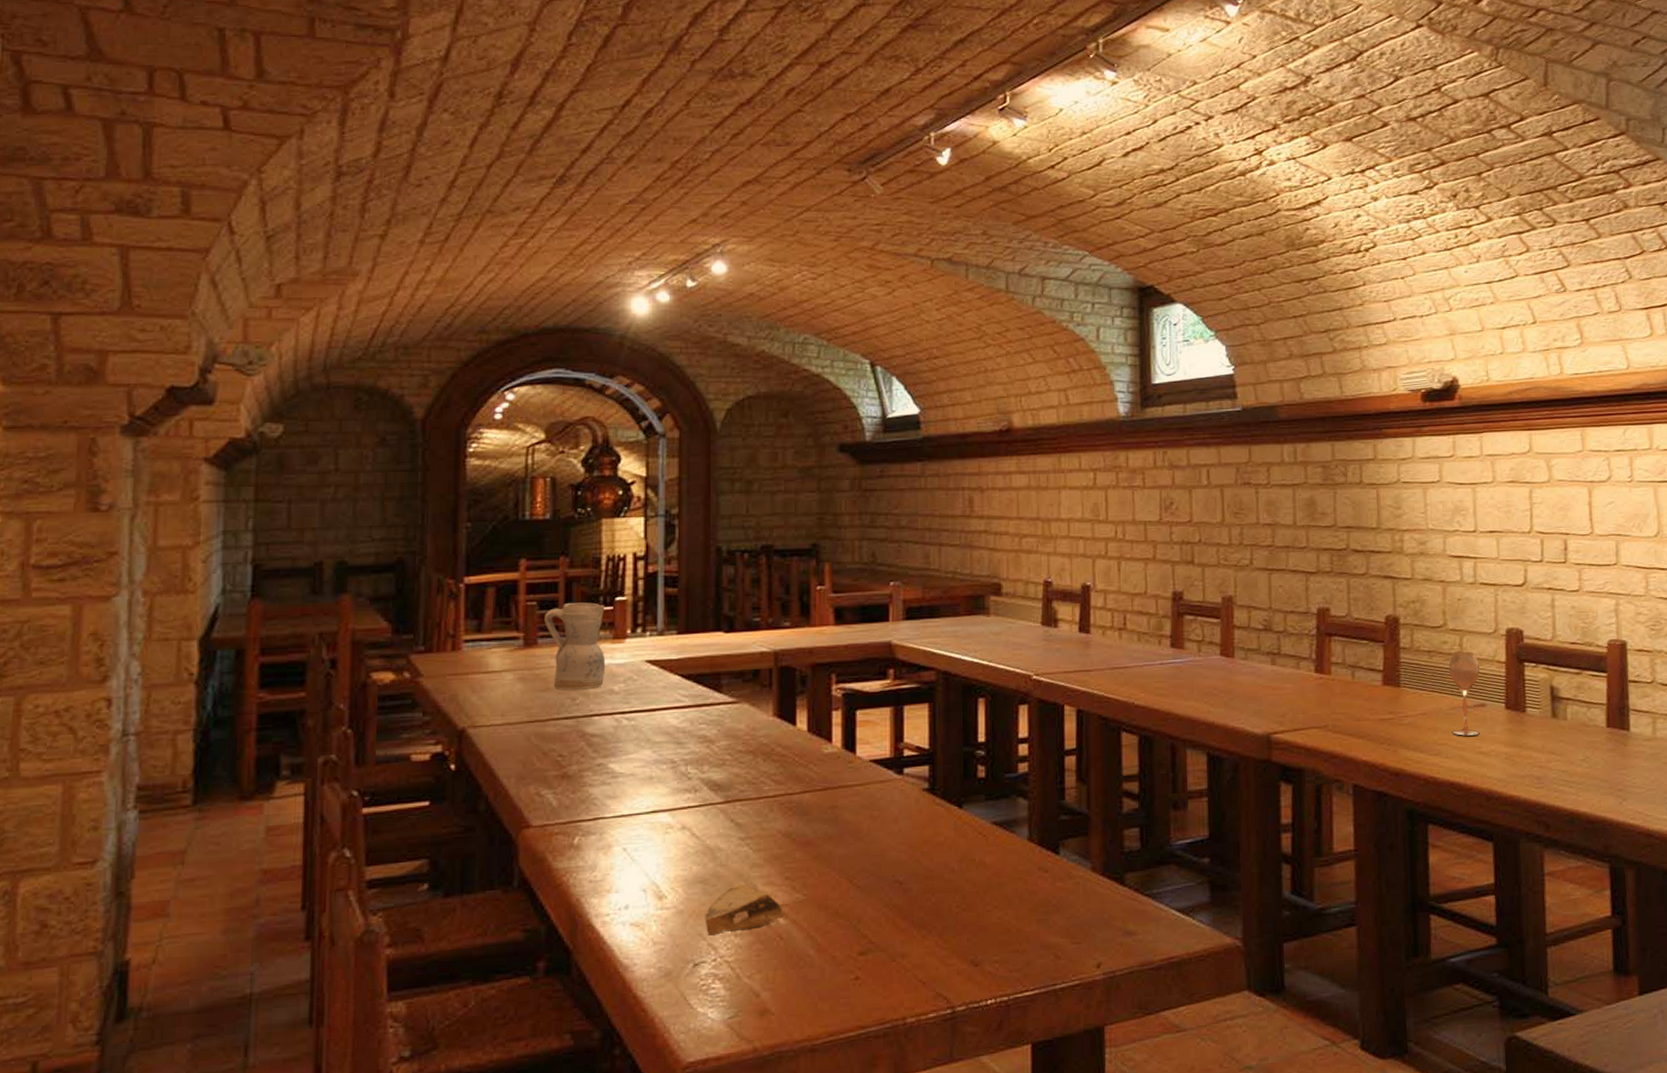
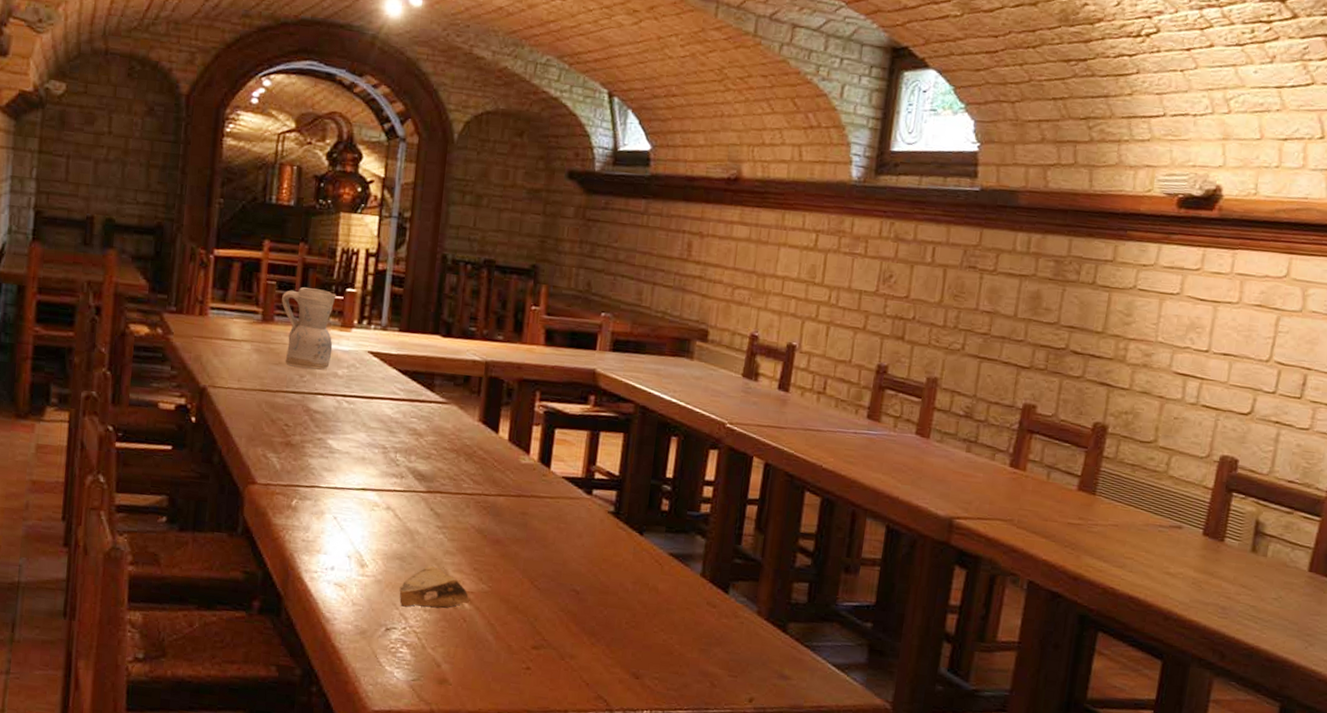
wineglass: present [1448,651,1480,738] -> none [1140,469,1185,557]

